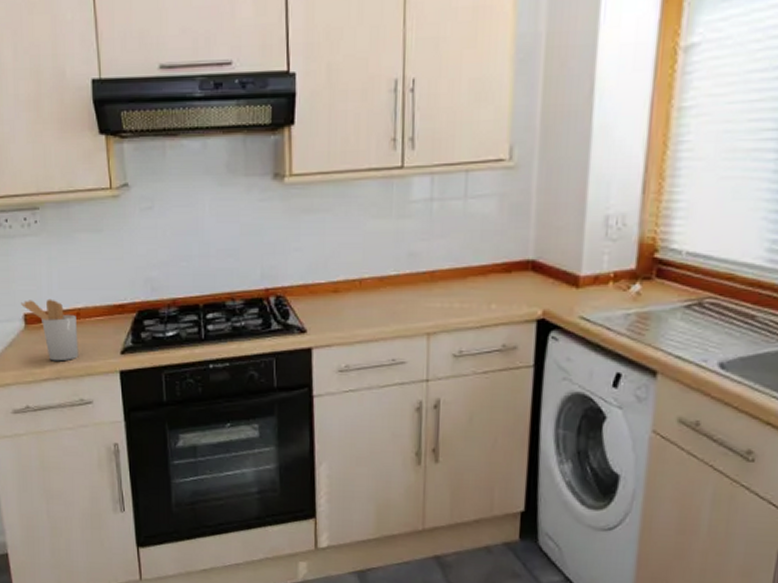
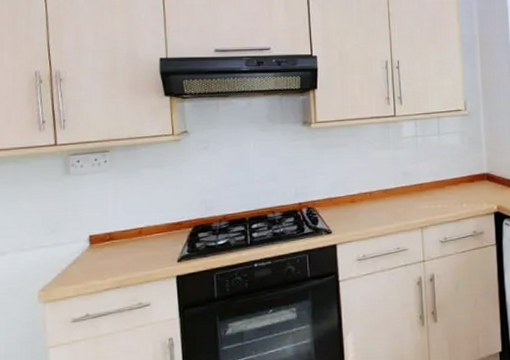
utensil holder: present [21,299,79,362] -> none [87,221,139,273]

